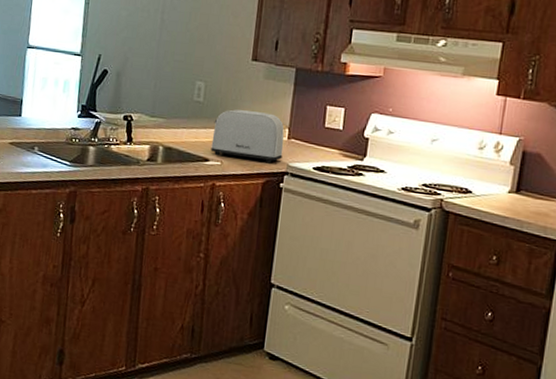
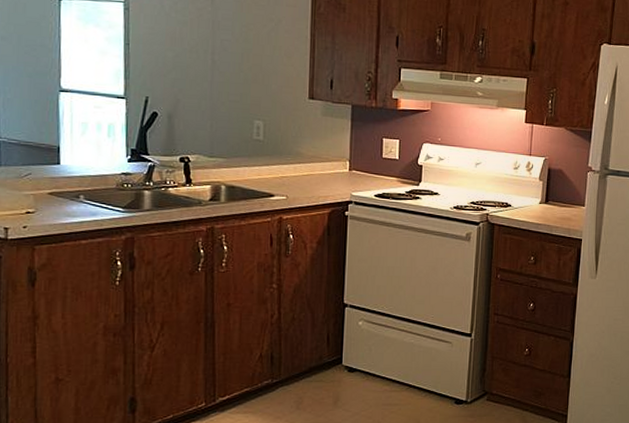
toaster: present [210,109,284,163] -> none [275,146,346,194]

